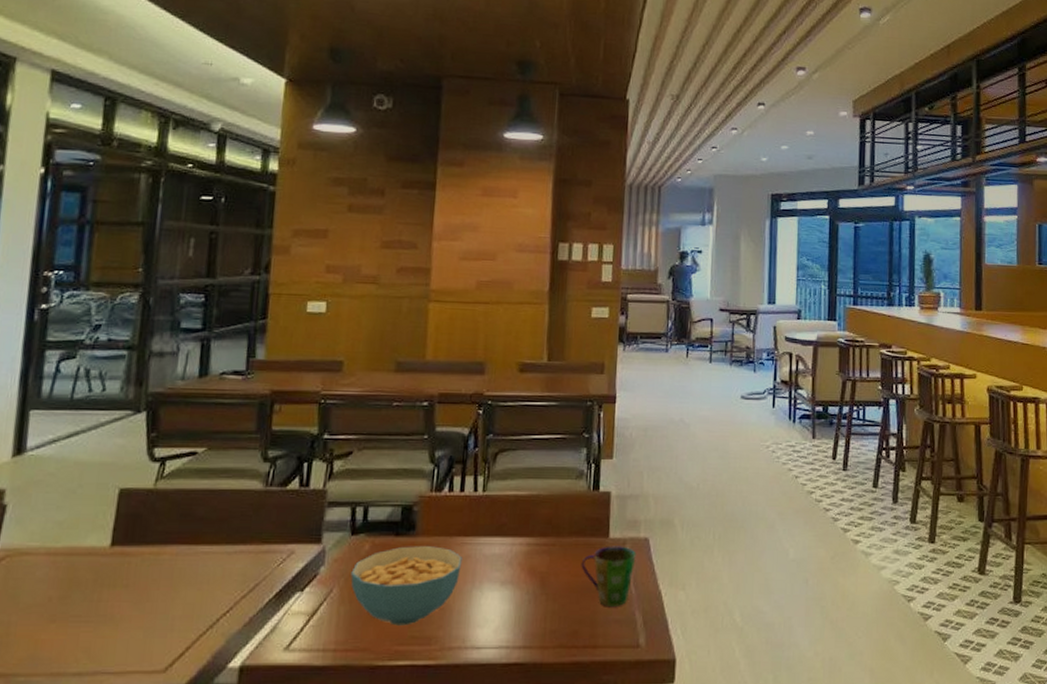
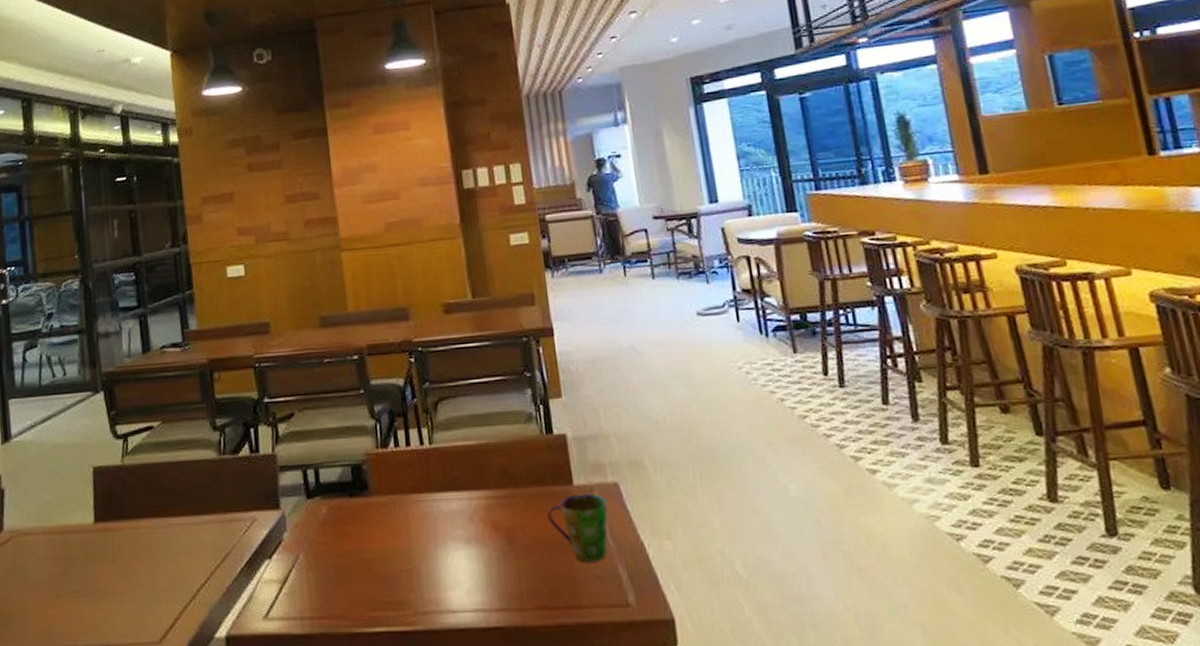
cereal bowl: present [351,546,462,626] -> none [313,505,422,591]

